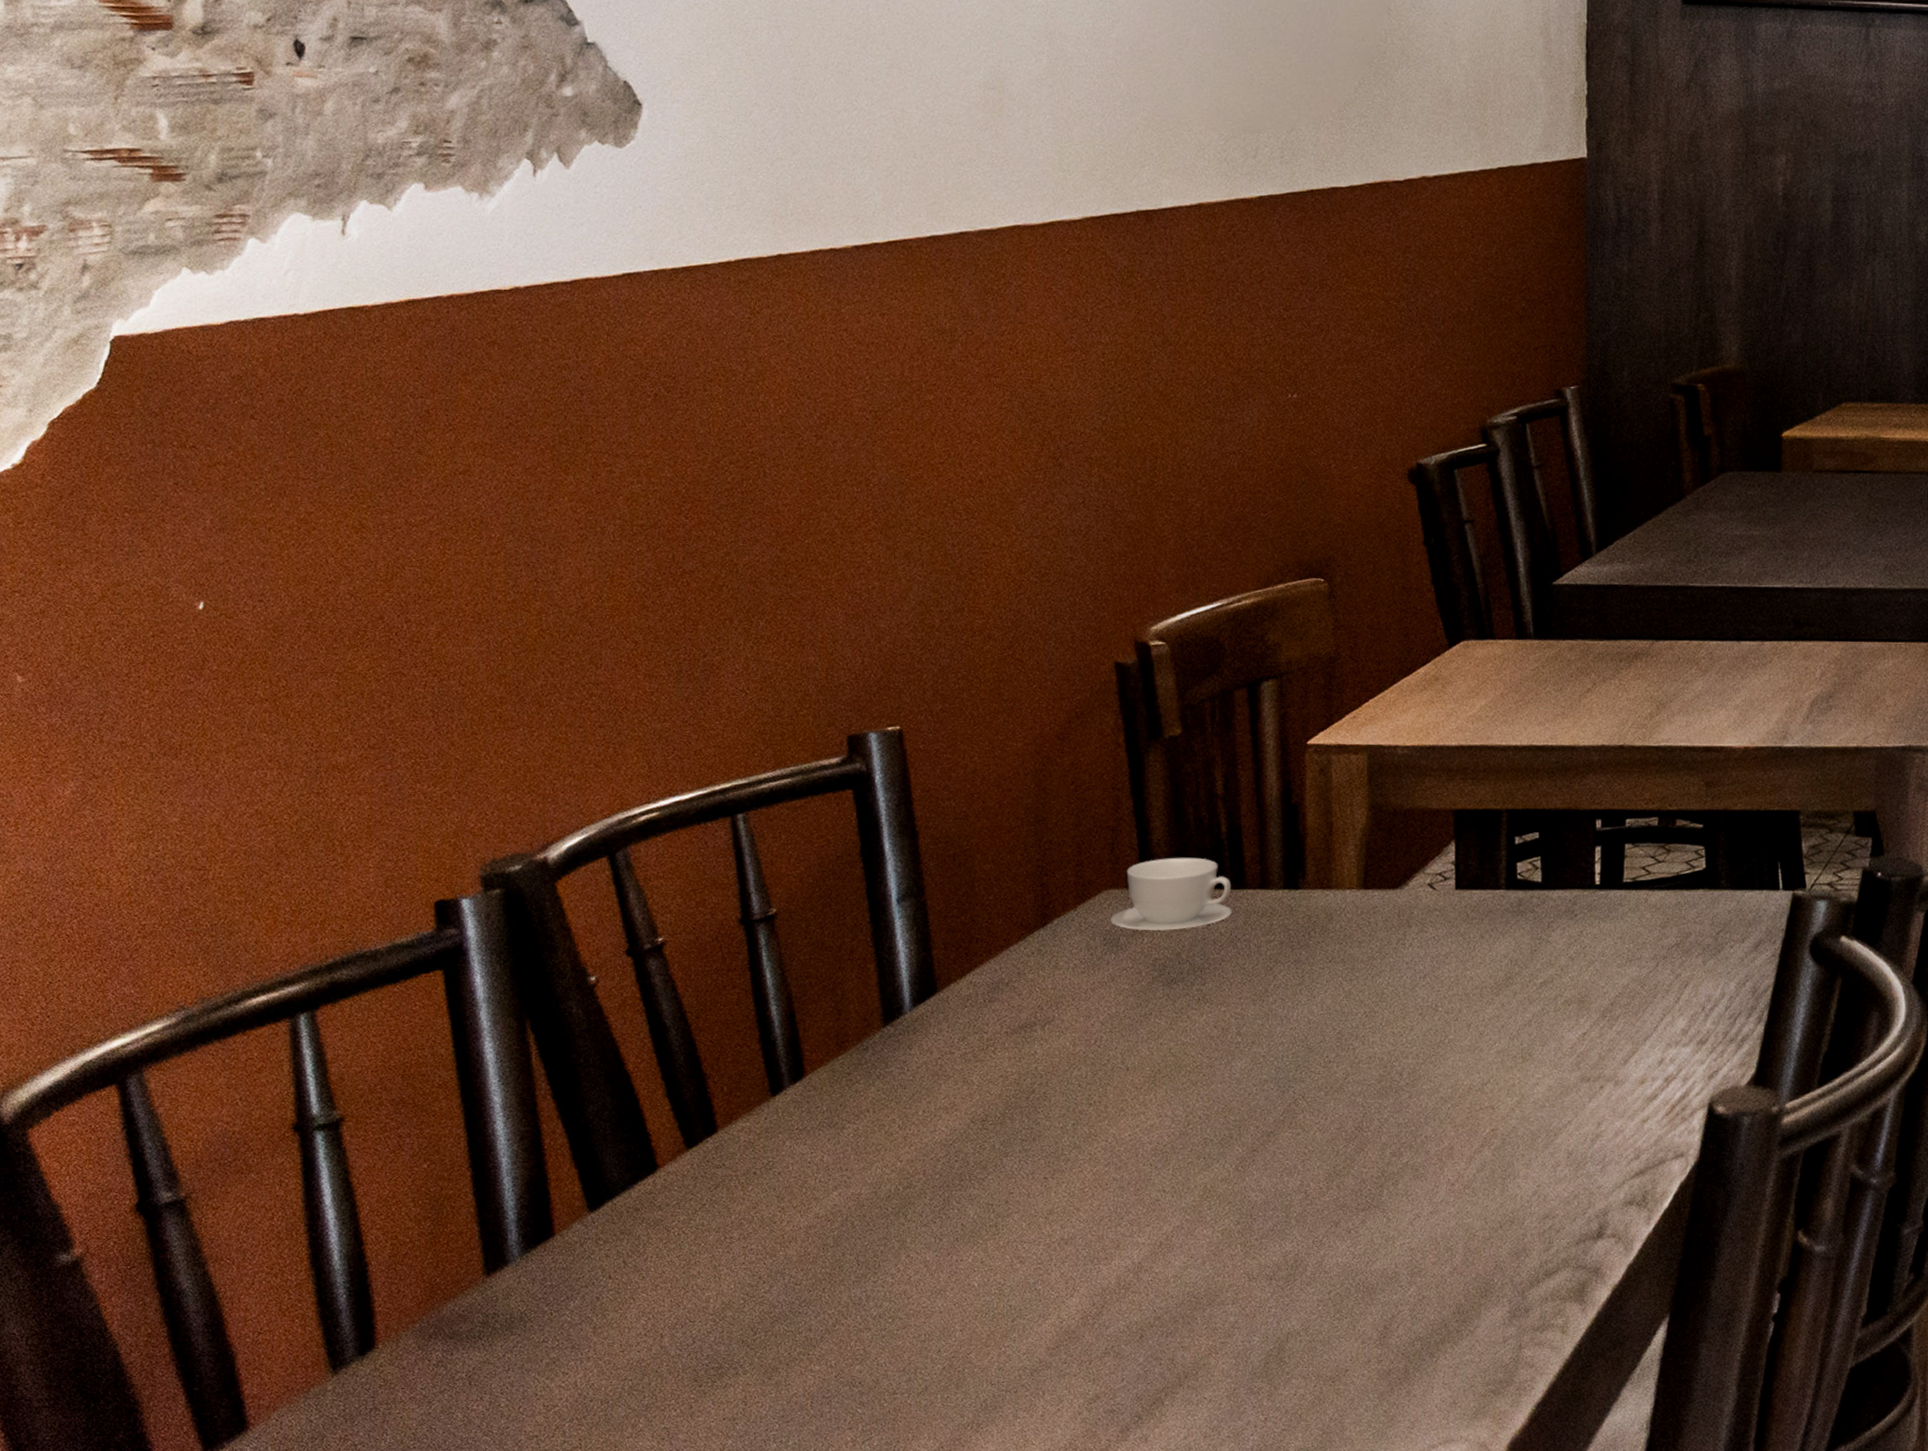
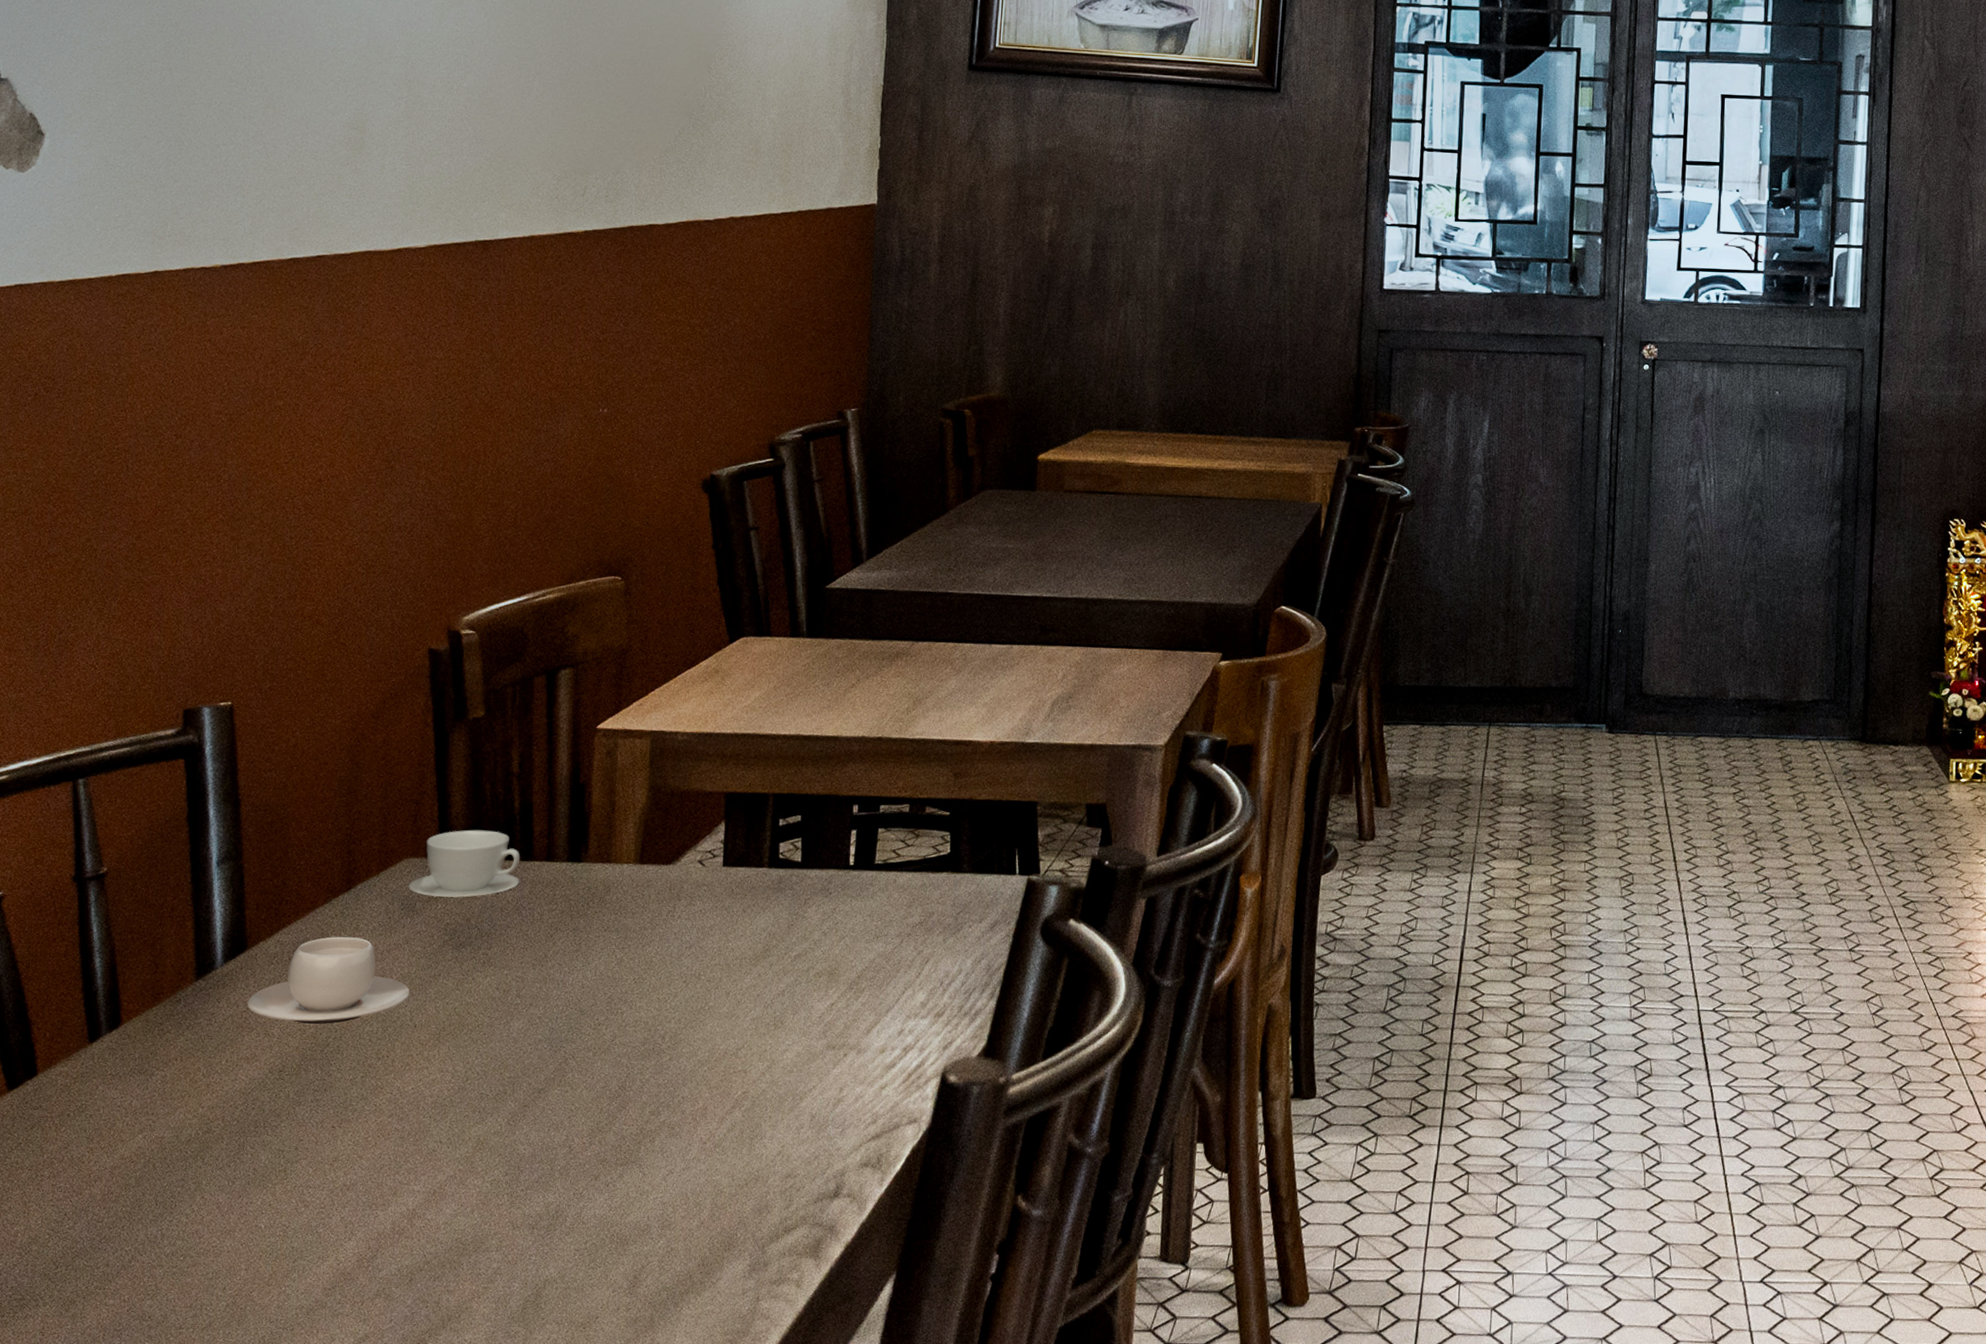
teacup: none [941,975,1120,1070] -> present [247,936,411,1024]

